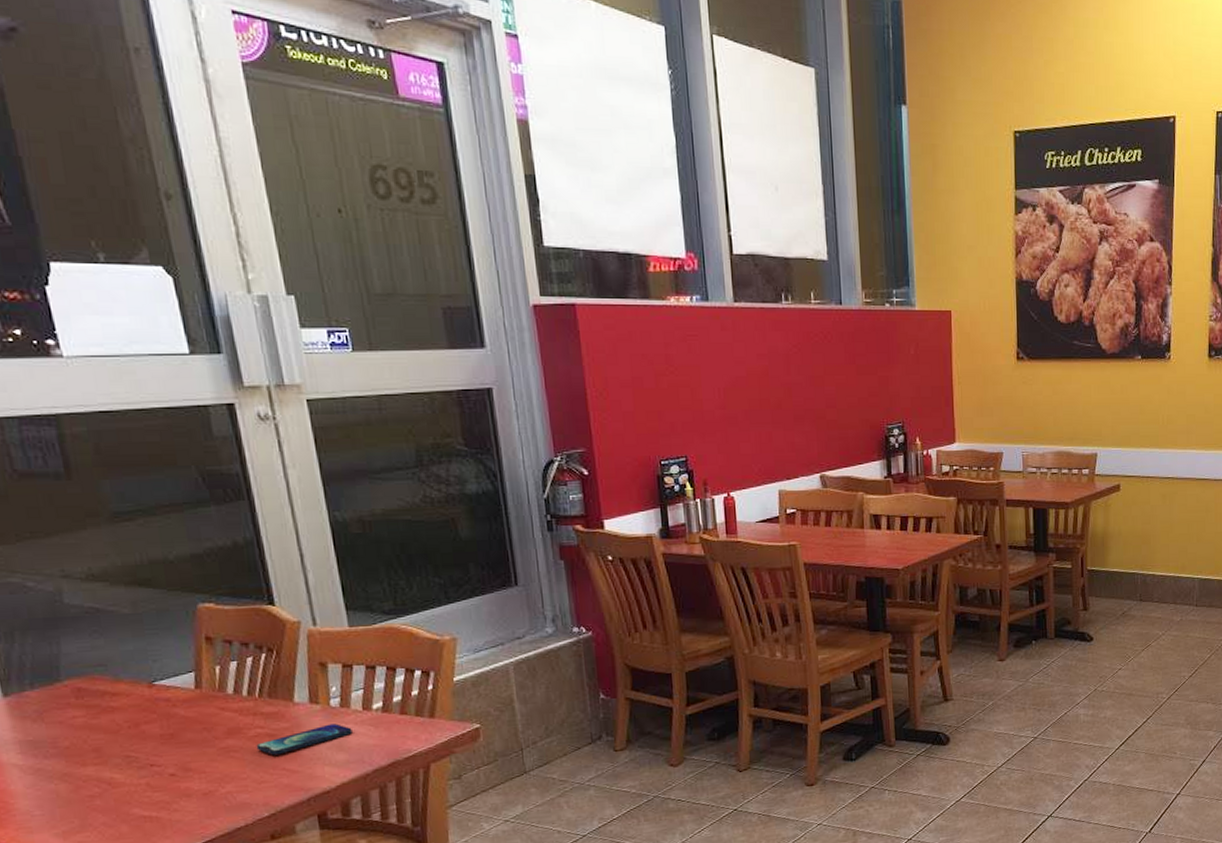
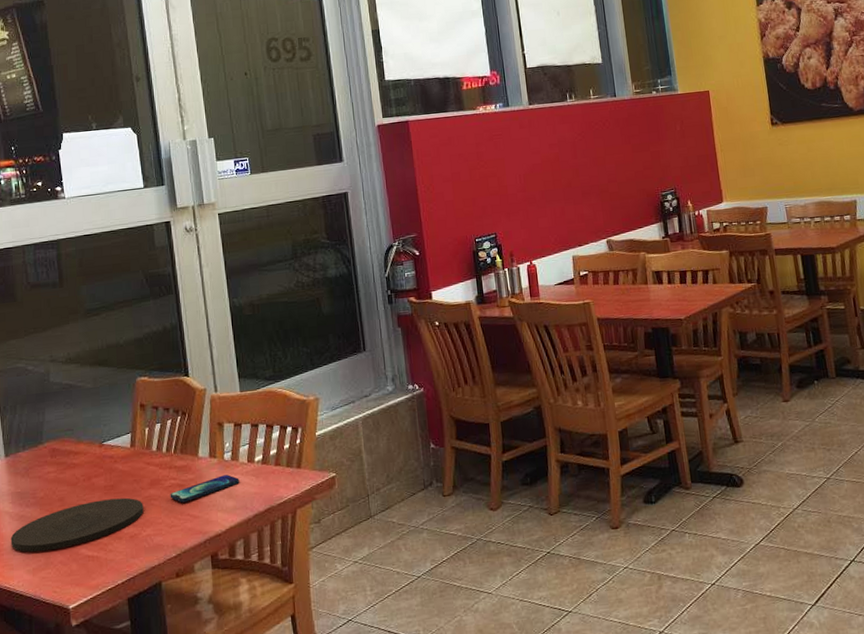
plate: none [24,748,220,813] -> present [10,497,144,552]

